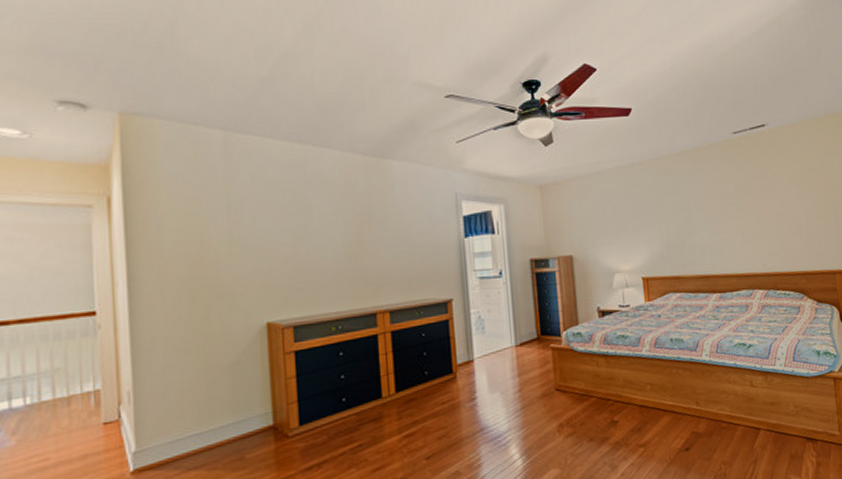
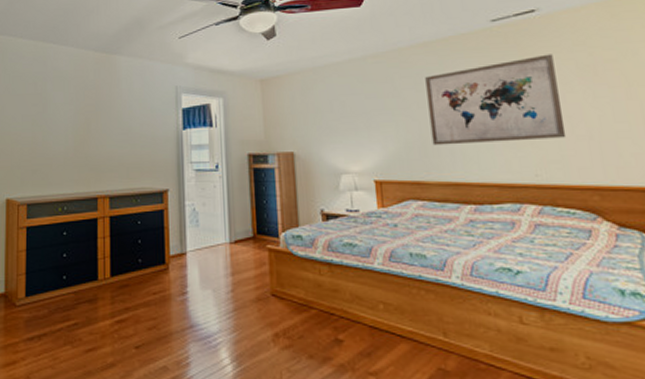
wall art: none [682,163,785,244] -> present [425,54,567,146]

